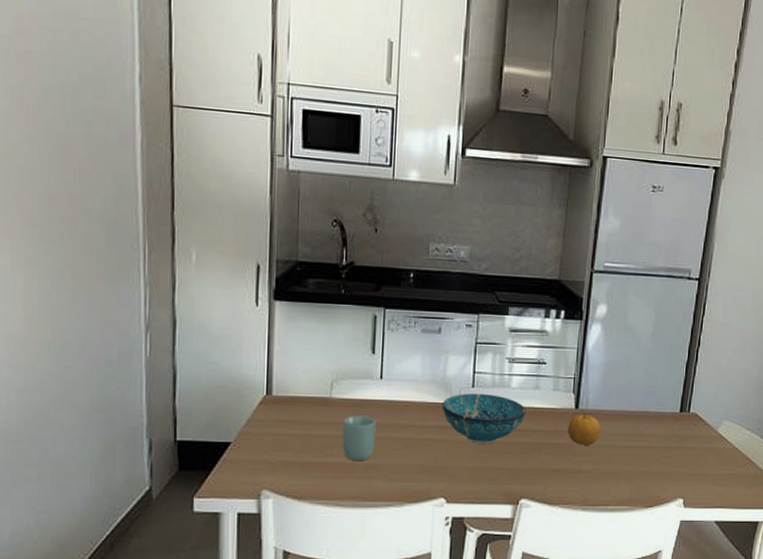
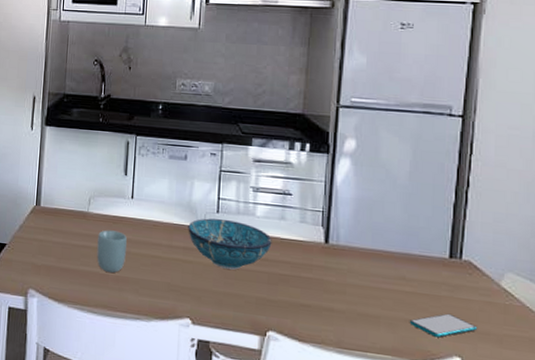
fruit: present [567,409,601,445] -> none [317,244,355,283]
smartphone: none [644,462,698,484] -> present [409,313,478,338]

